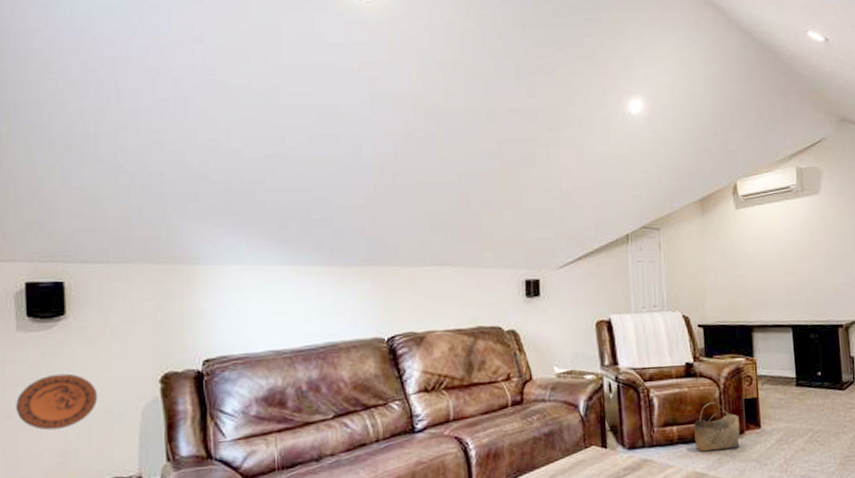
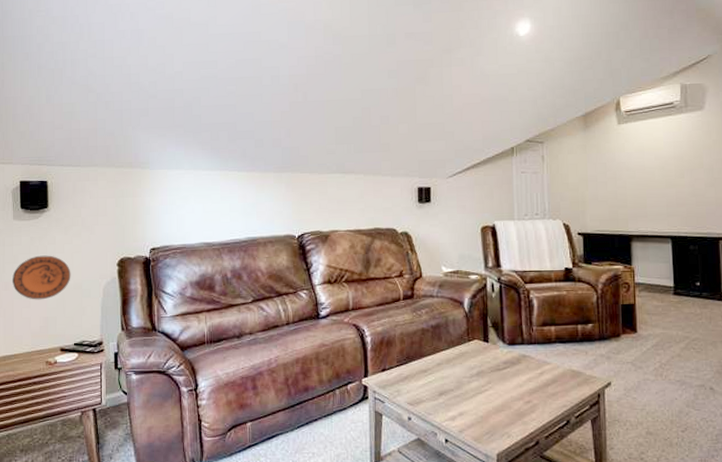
basket: present [694,402,740,452] -> none [571,306,616,352]

